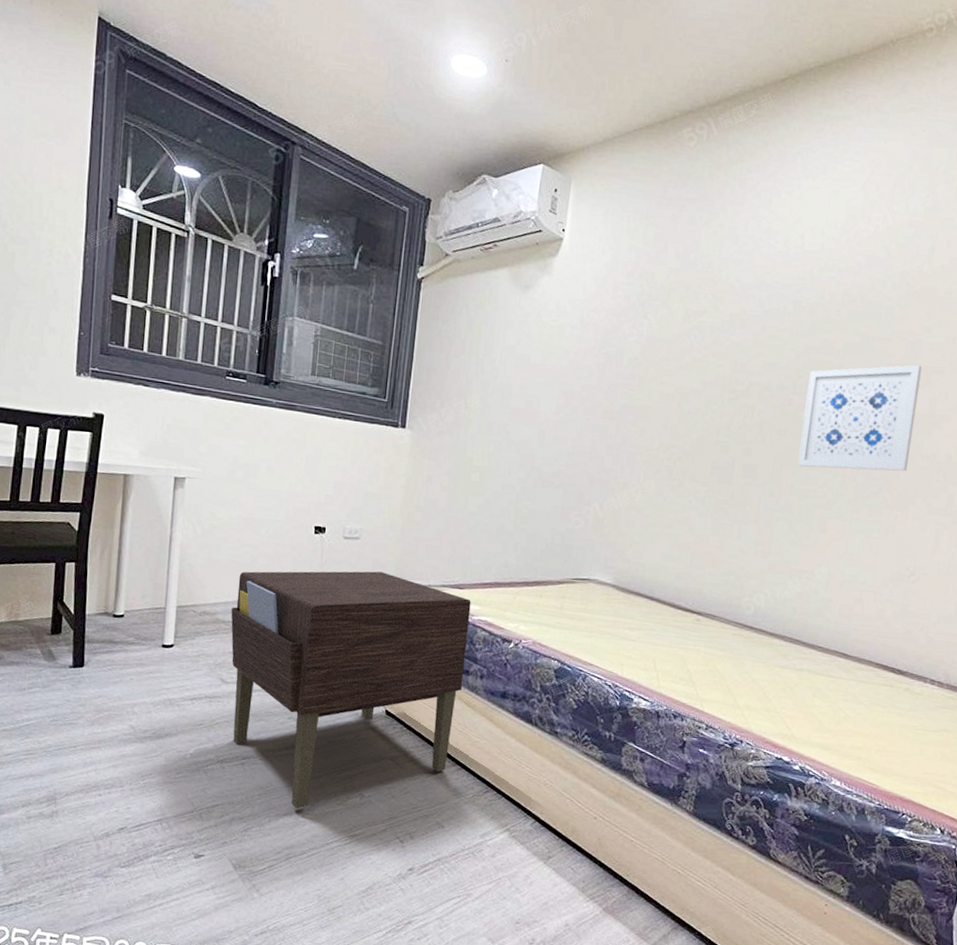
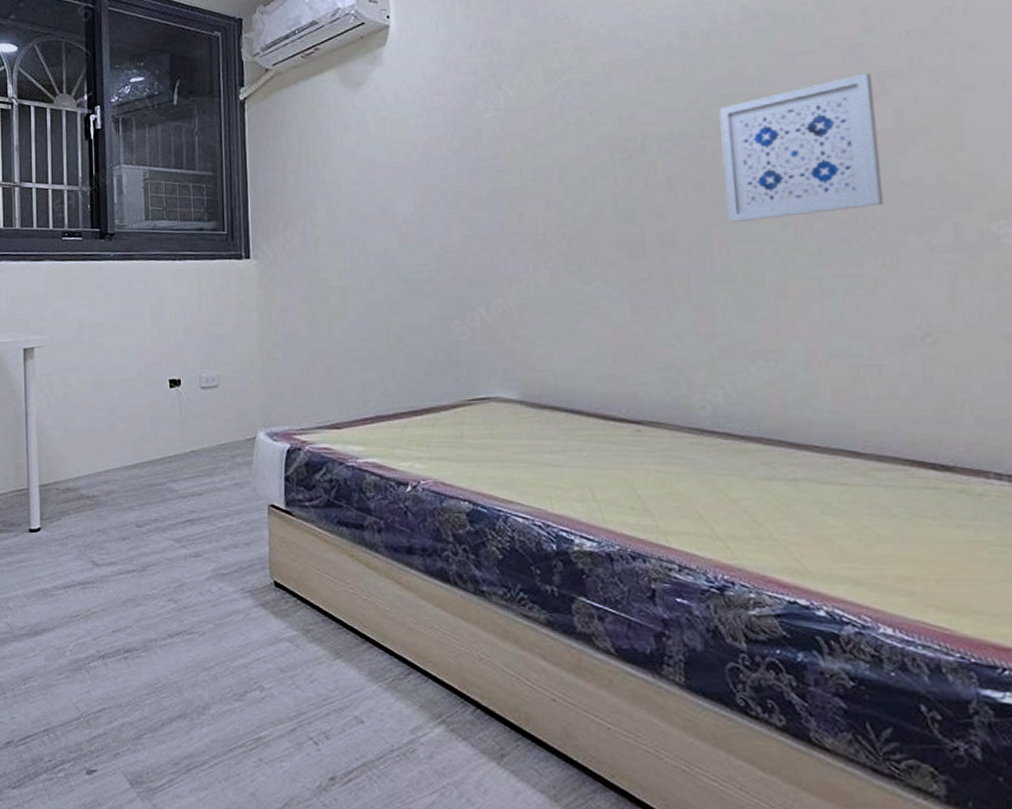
nightstand: present [231,571,471,810] -> none [94,420,359,709]

